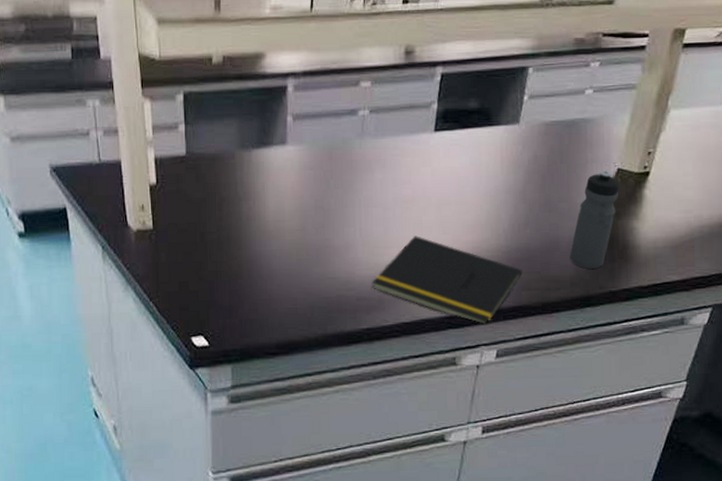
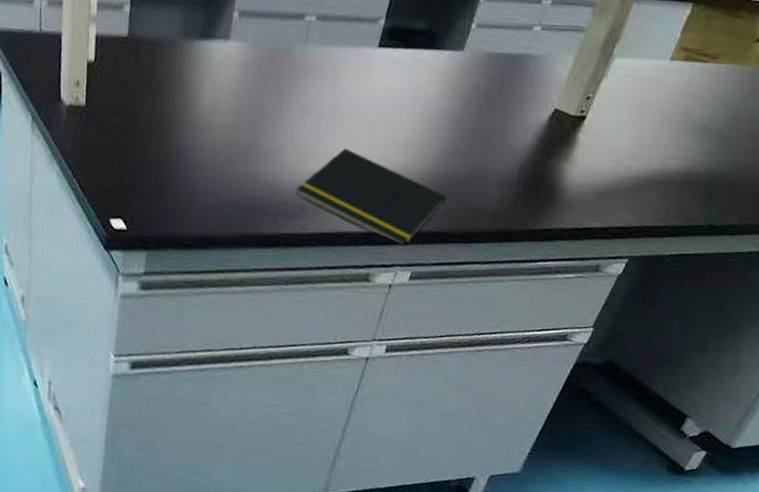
water bottle: present [569,170,620,269] -> none [495,108,555,205]

